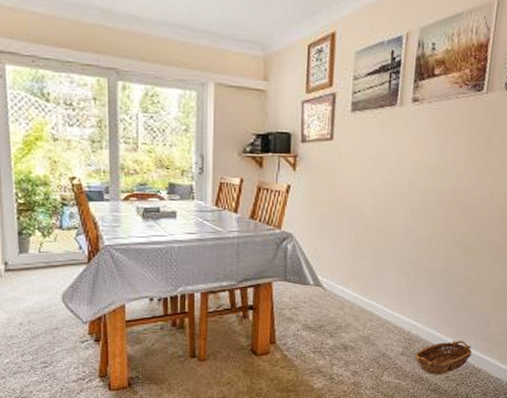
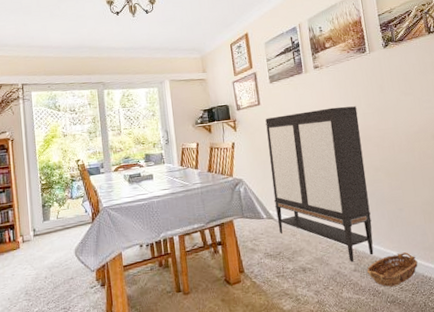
storage cabinet: none [325,158,453,345] -> present [265,106,374,263]

